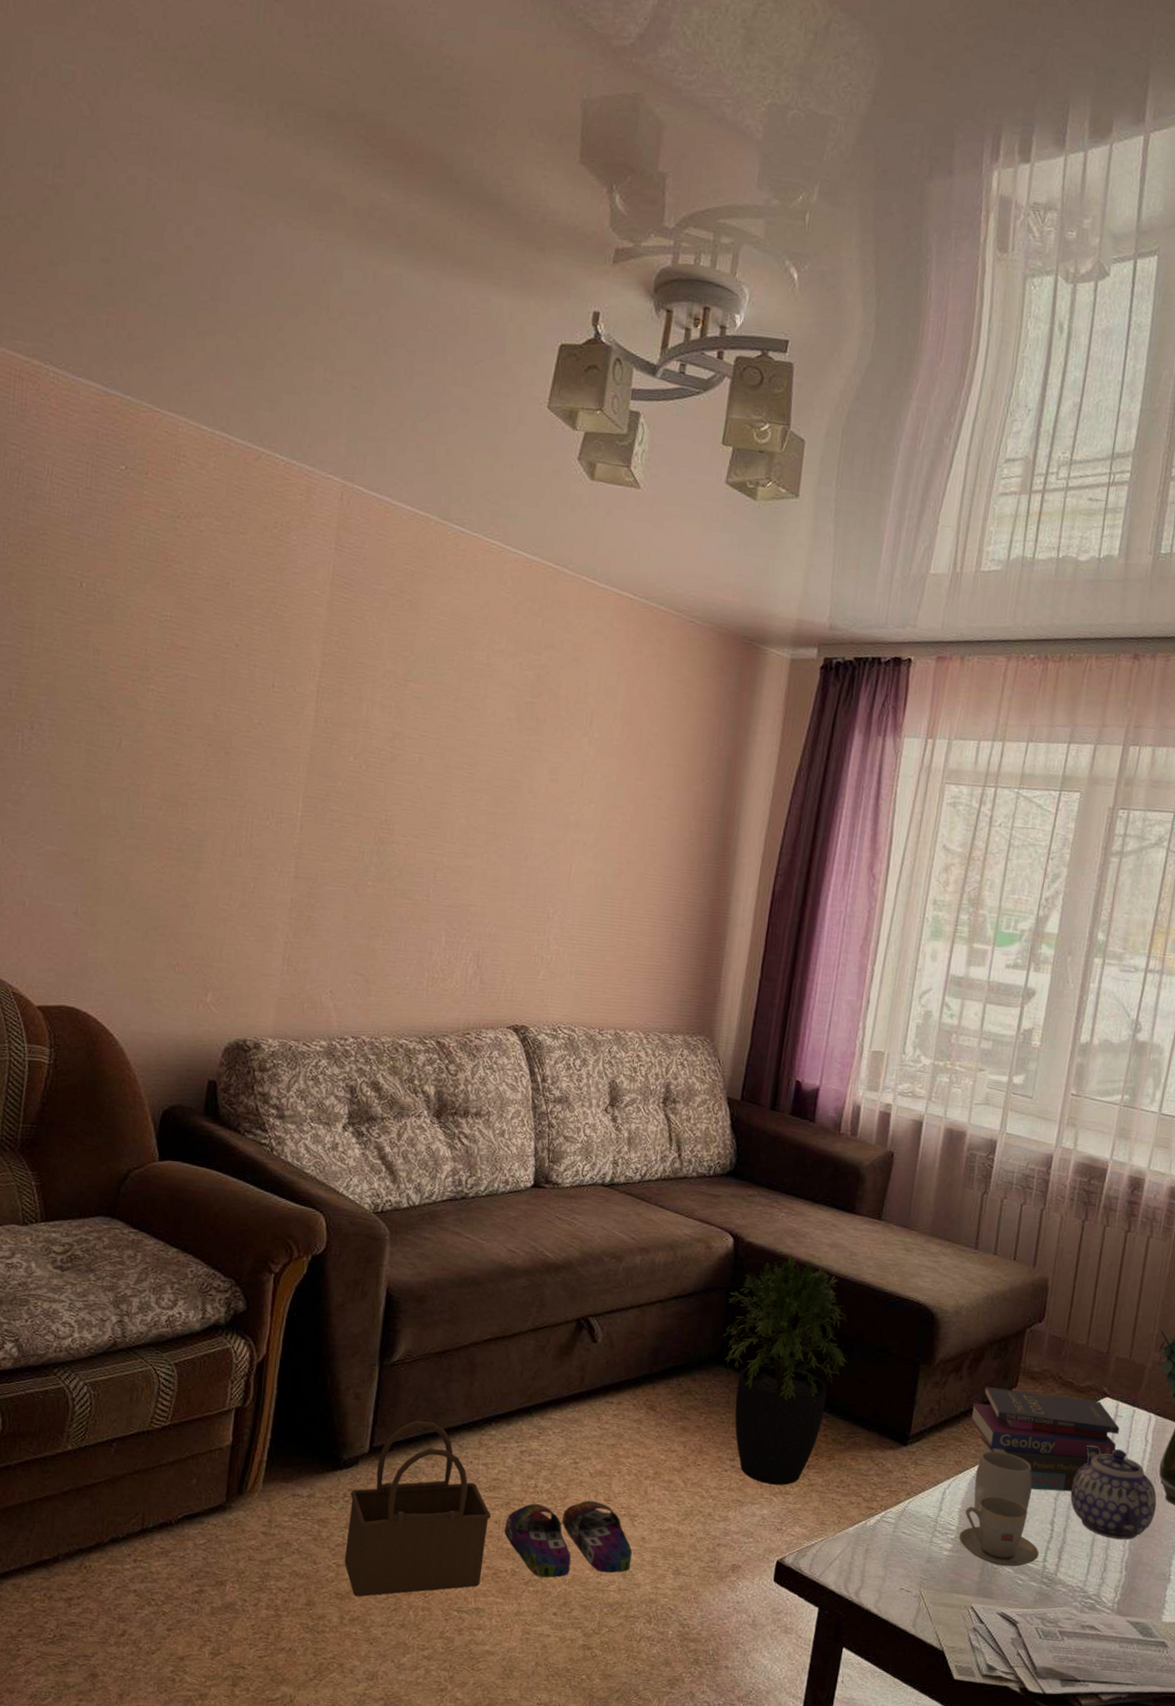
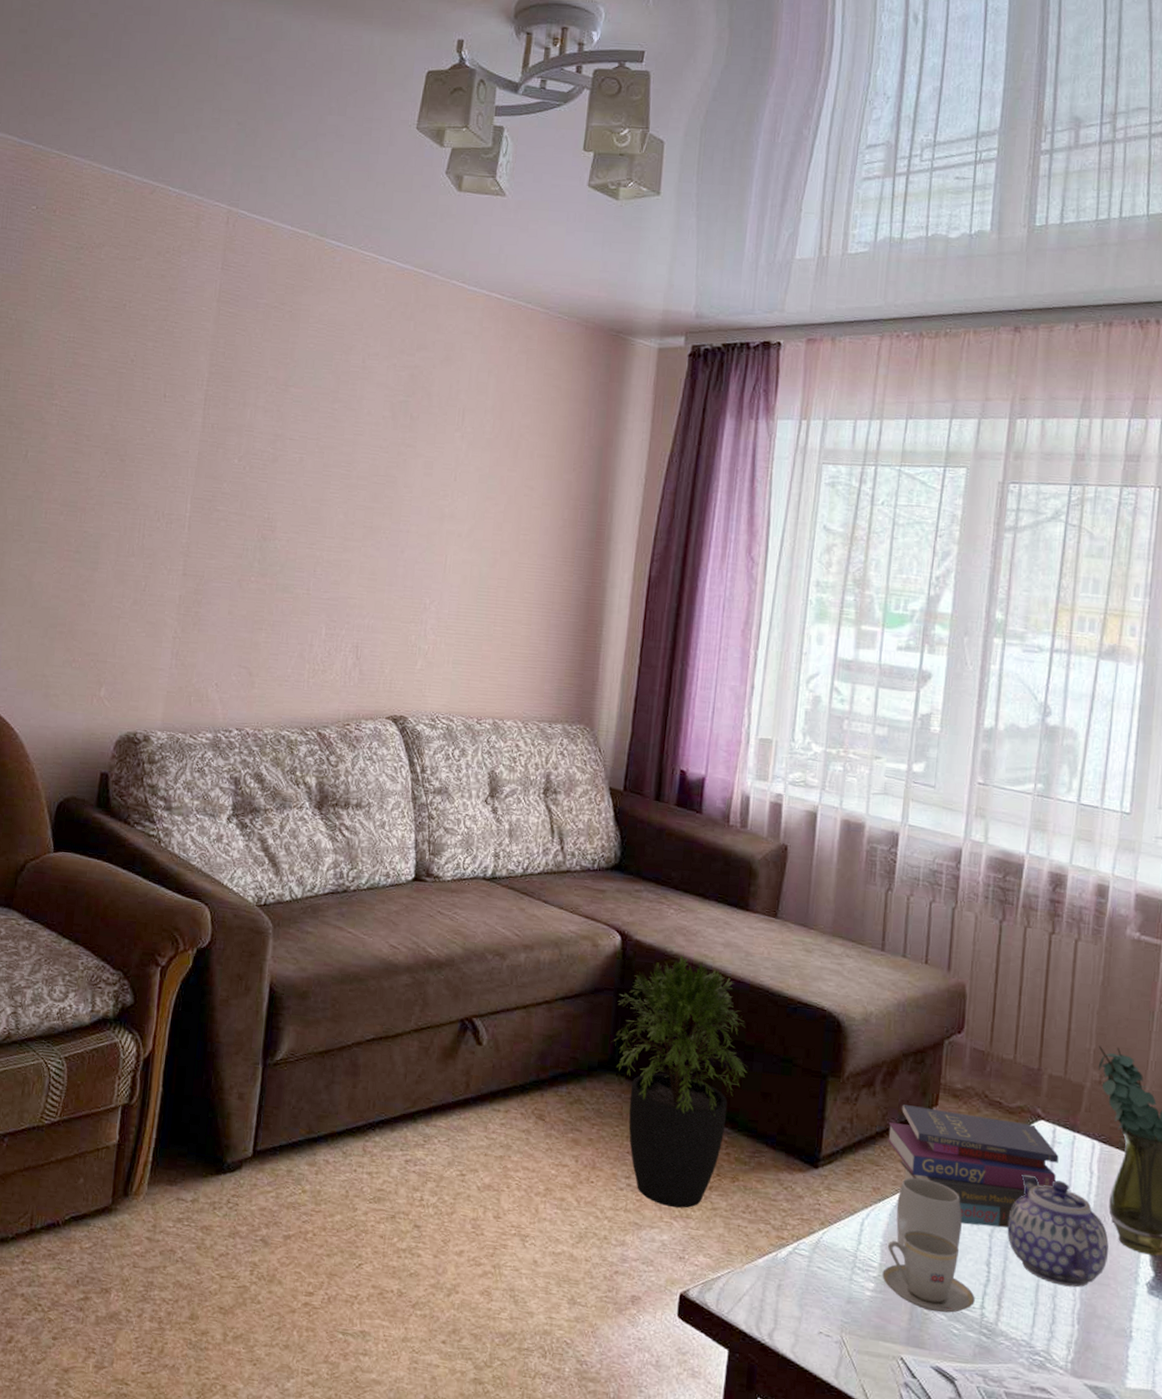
basket: present [344,1421,492,1597] -> none [227,1124,377,1313]
slippers: present [505,1500,633,1578] -> none [390,1217,524,1301]

